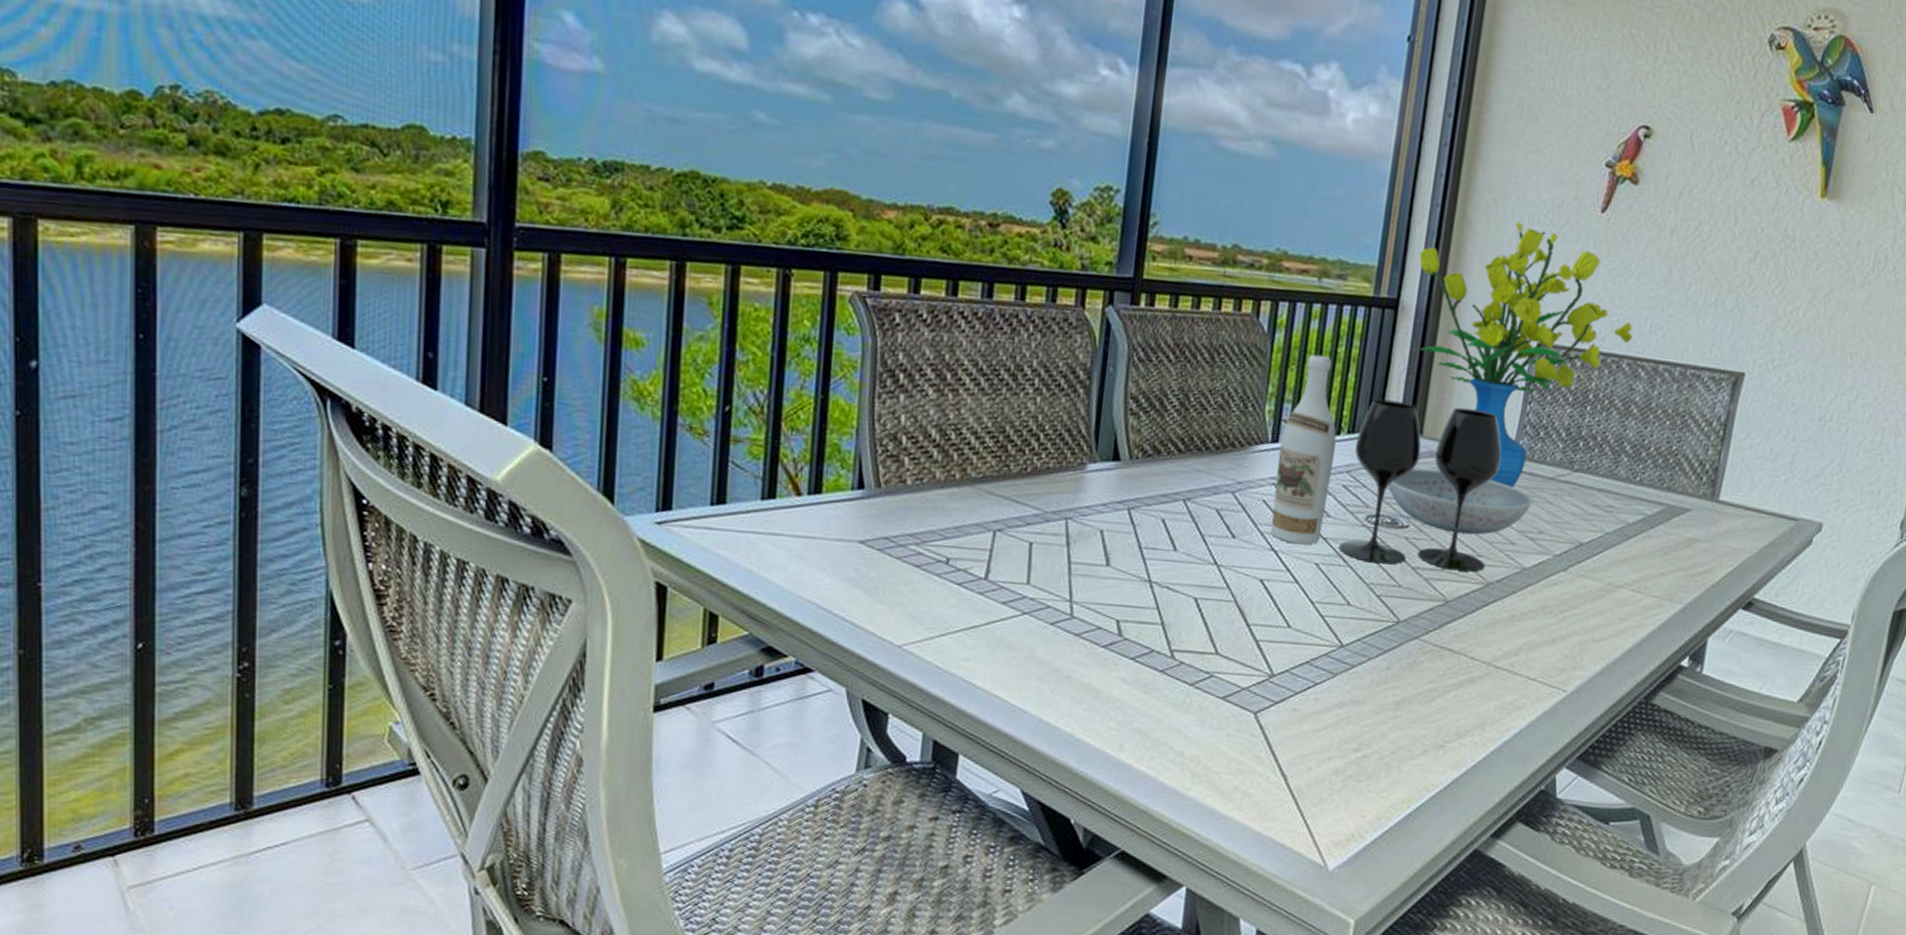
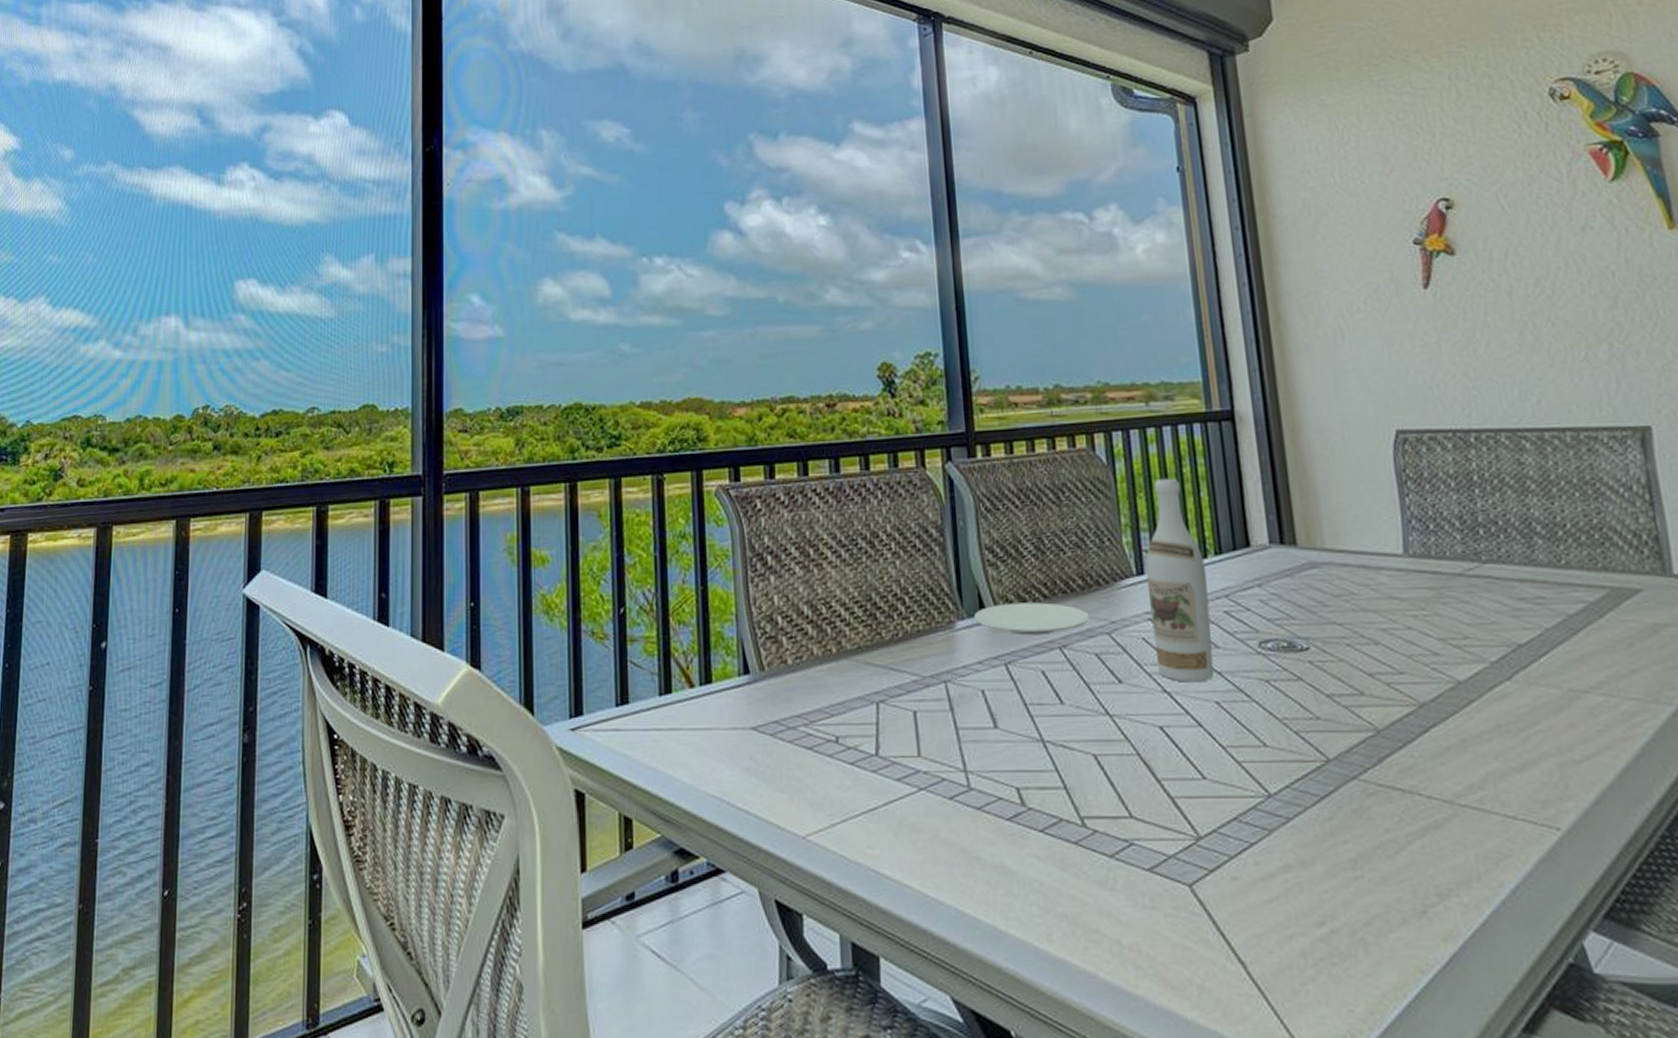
plate: none [1106,452,1218,487] -> present [973,602,1089,636]
wine glass: present [1339,398,1502,572] -> none [1226,510,1412,695]
dish: present [1388,468,1533,535] -> none [1274,581,1445,650]
bouquet: present [1419,222,1633,488] -> none [1241,313,1503,590]

